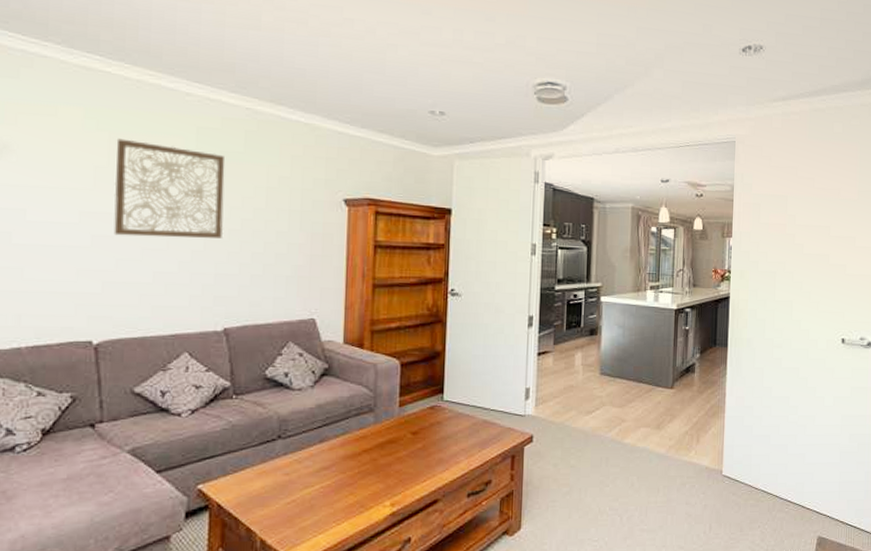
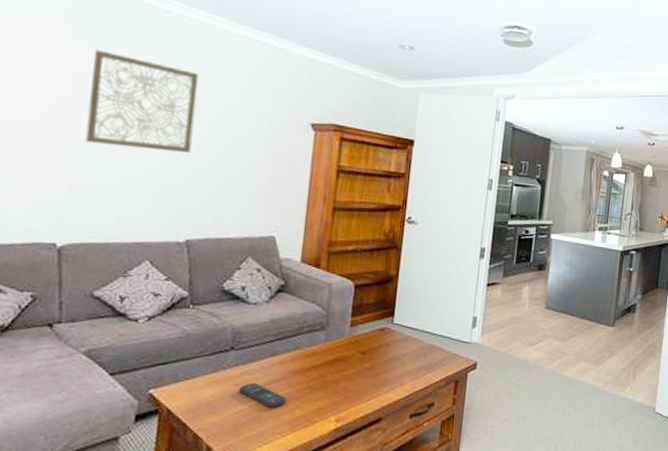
remote control: none [290,470,339,496] -> present [239,382,287,408]

